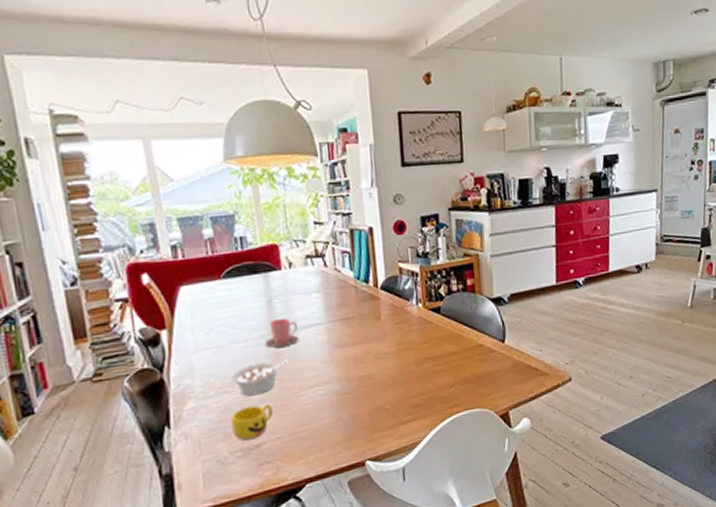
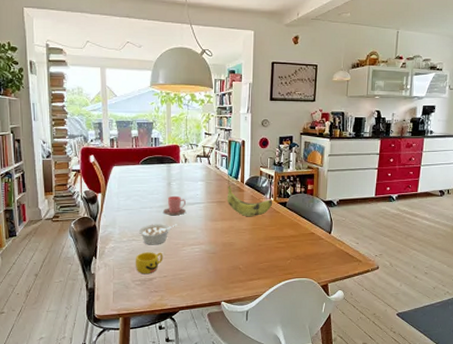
banana: none [356,293,422,335] -> present [227,185,273,217]

